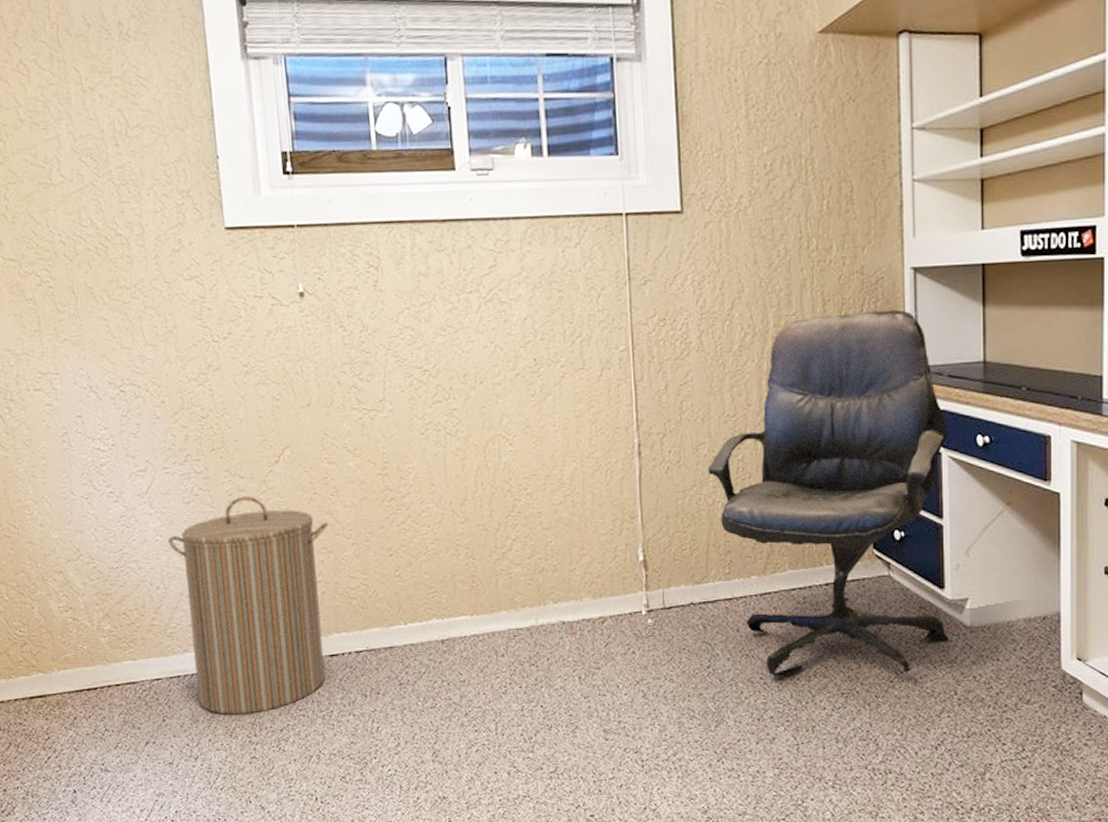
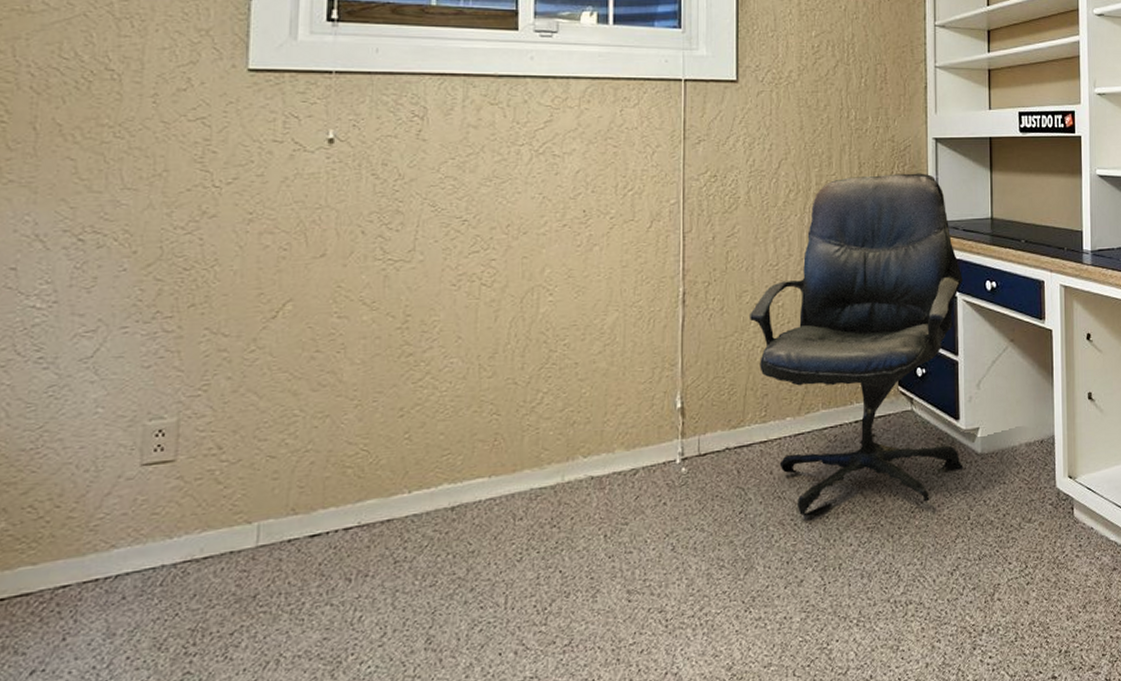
laundry hamper: present [168,496,328,715] -> none [111,356,329,623]

